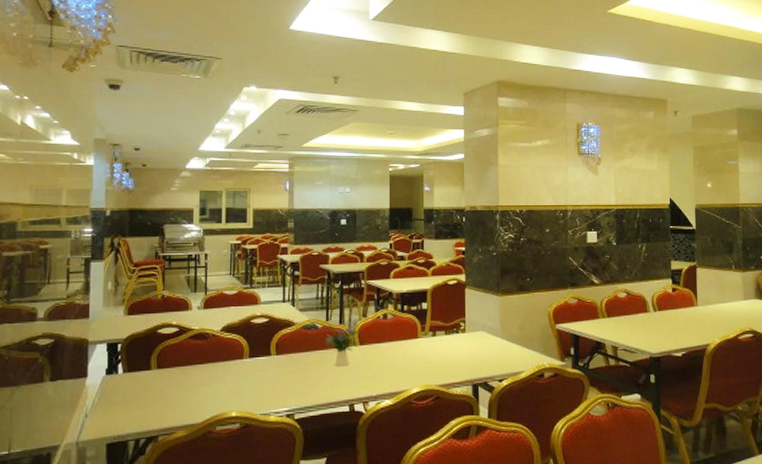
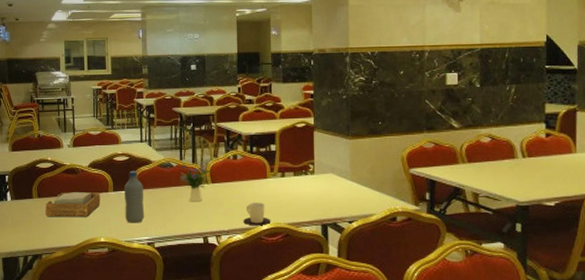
napkin holder: none [166,360,234,390] -> present [45,192,101,217]
water bottle: none [262,333,285,393] -> present [124,170,145,223]
cup: none [392,363,422,390] -> present [243,202,271,226]

